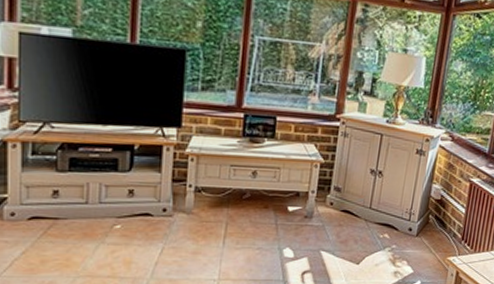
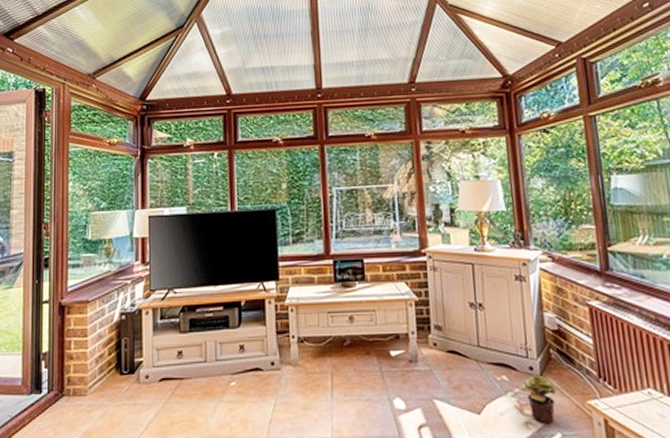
potted plant: none [397,235,426,273] -> present [520,375,557,423]

